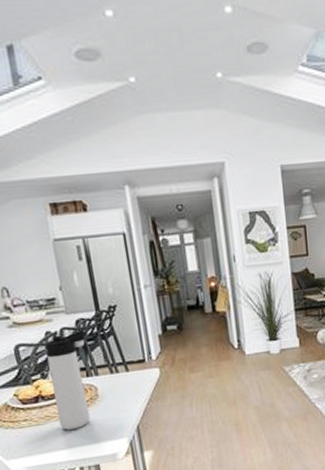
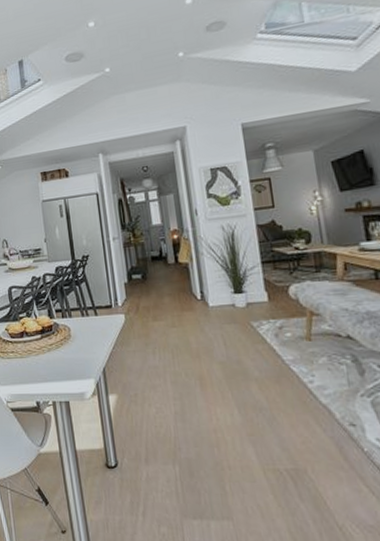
thermos bottle: present [45,330,90,430] -> none [31,276,64,365]

